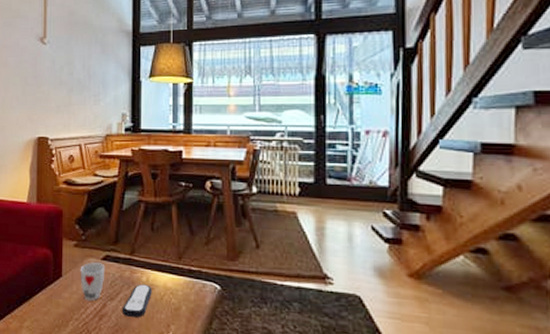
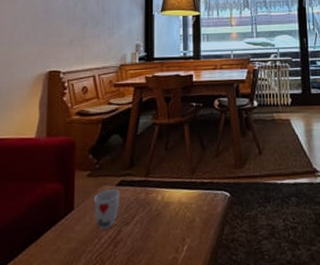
remote control: present [121,284,152,318] -> none [137,203,167,238]

